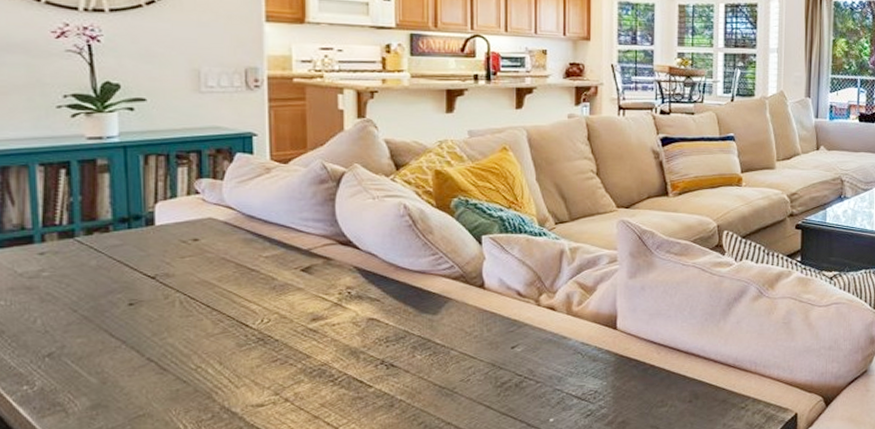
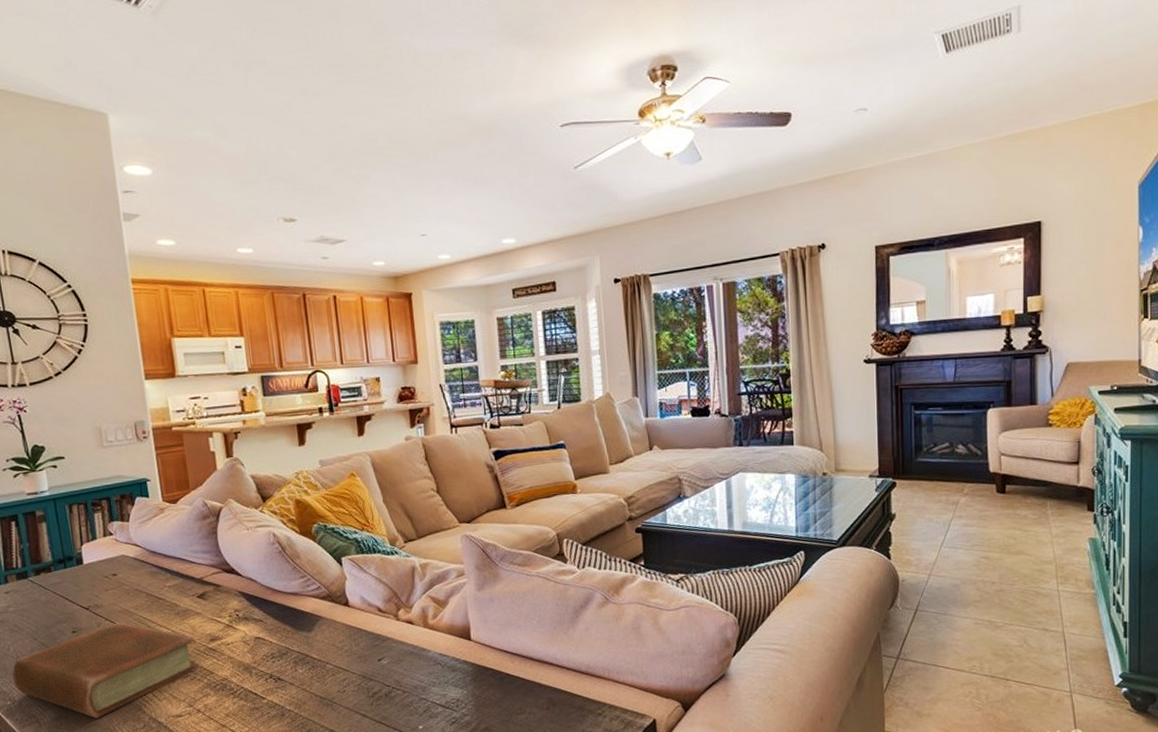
book: none [35,295,291,408] -> present [12,622,198,719]

